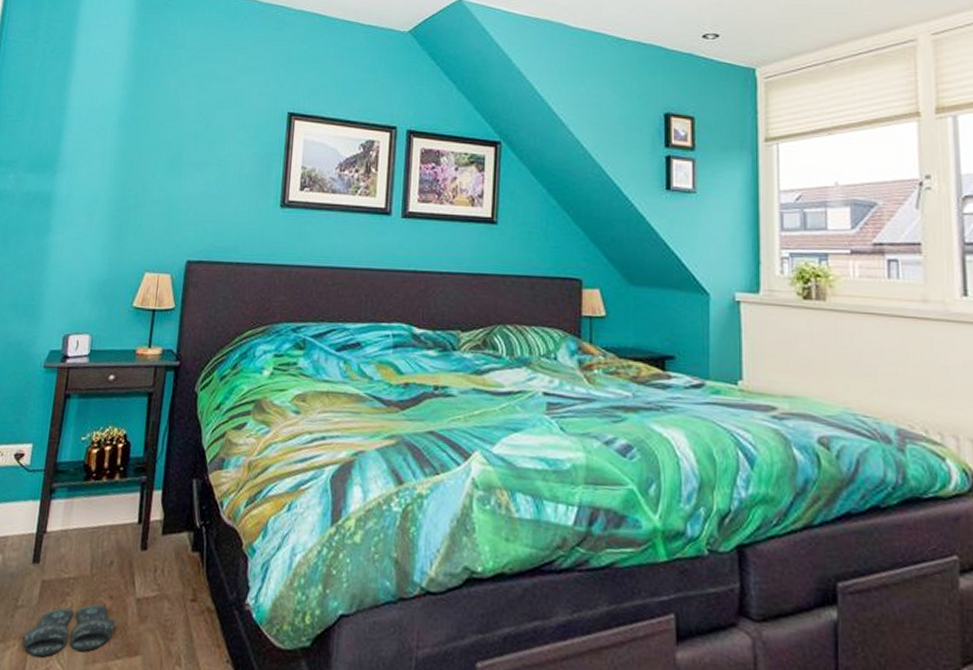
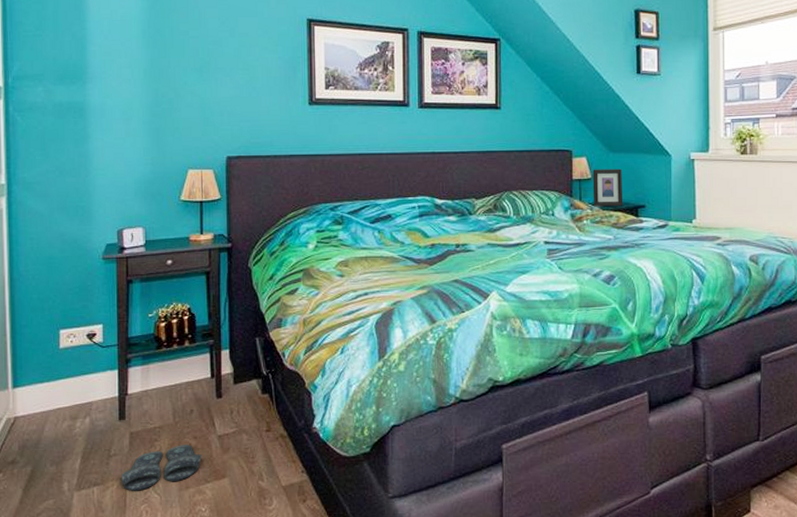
picture frame: none [606,304,646,356] -> present [592,168,624,207]

